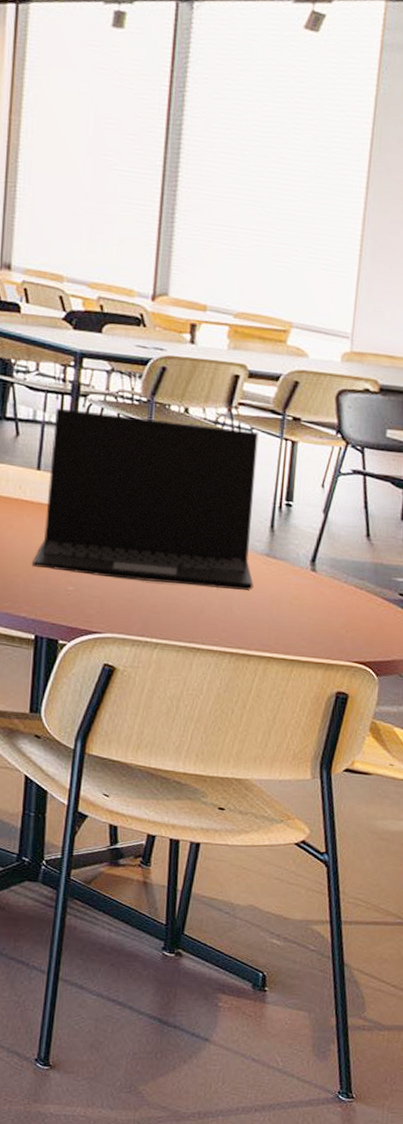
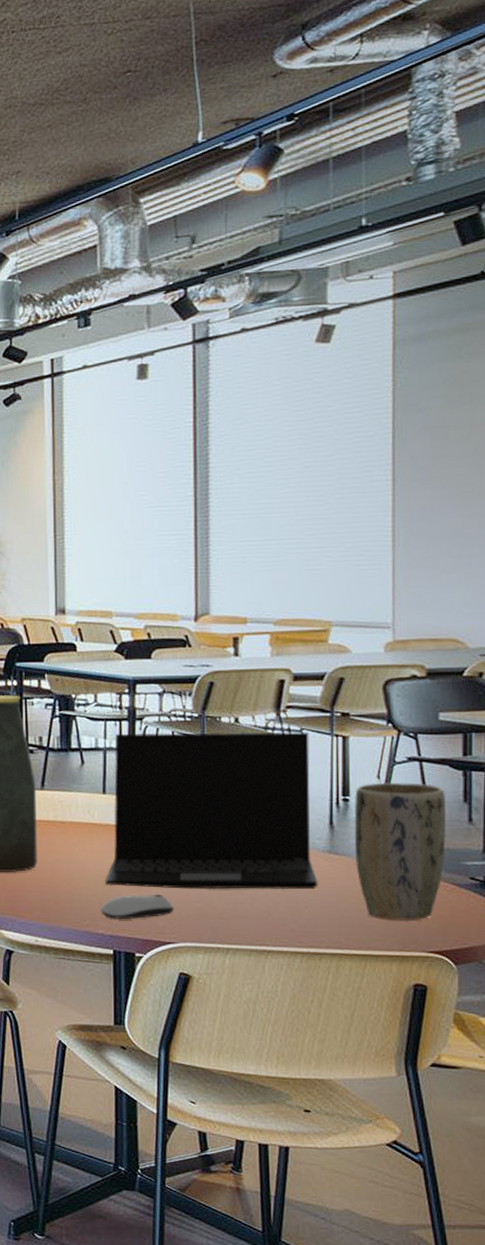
computer mouse: none [23,579,104,605] -> present [99,894,174,920]
plant pot: none [292,491,385,630] -> present [354,782,446,920]

